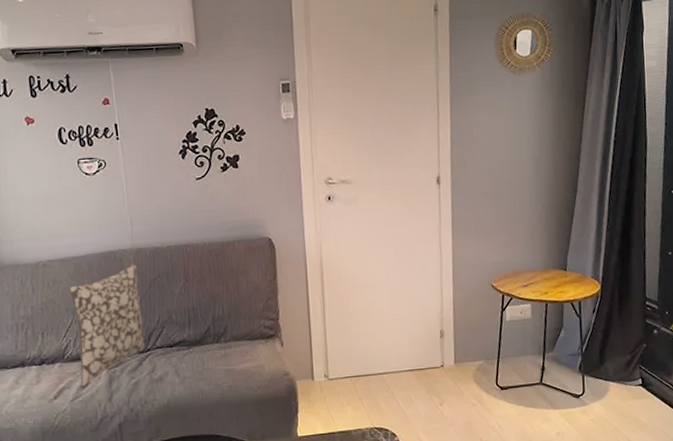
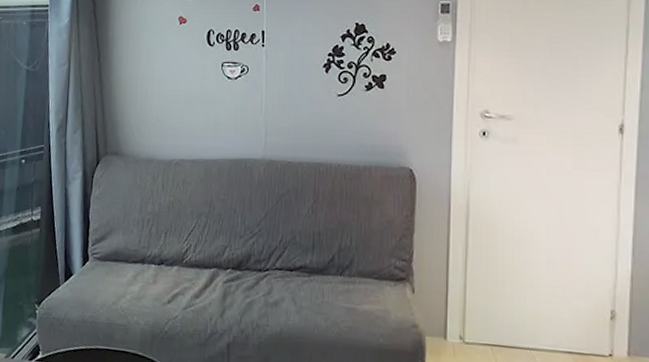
pillow: present [69,262,146,387] -> none [196,173,267,296]

